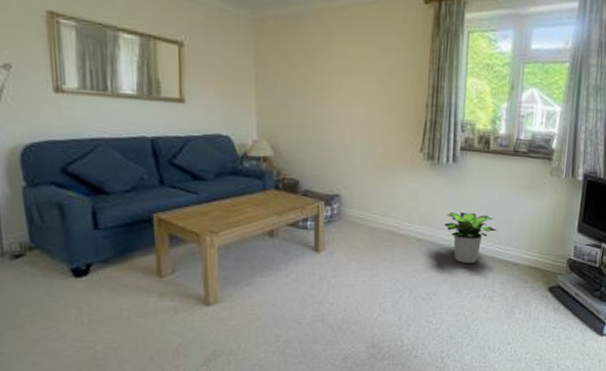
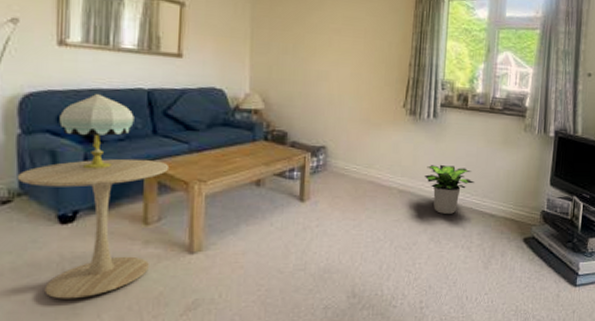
side table: none [26,210,180,351] -> present [17,158,170,299]
table lamp: none [63,144,140,222] -> present [59,94,134,169]

